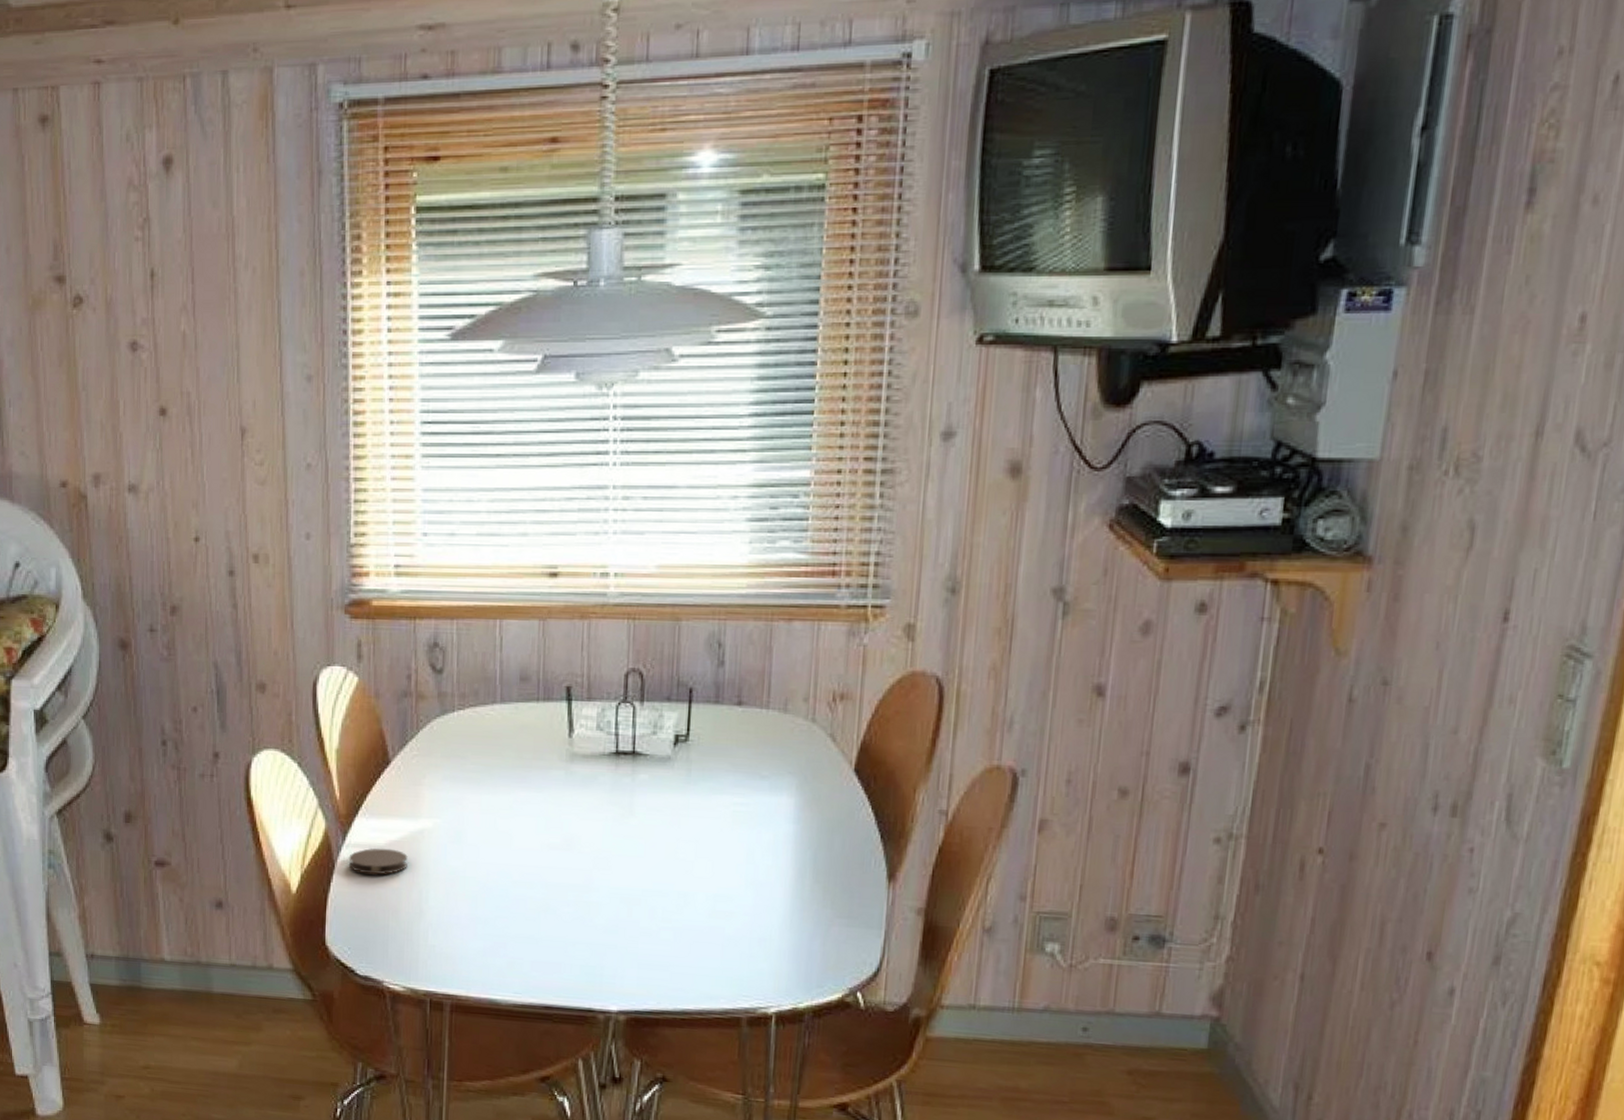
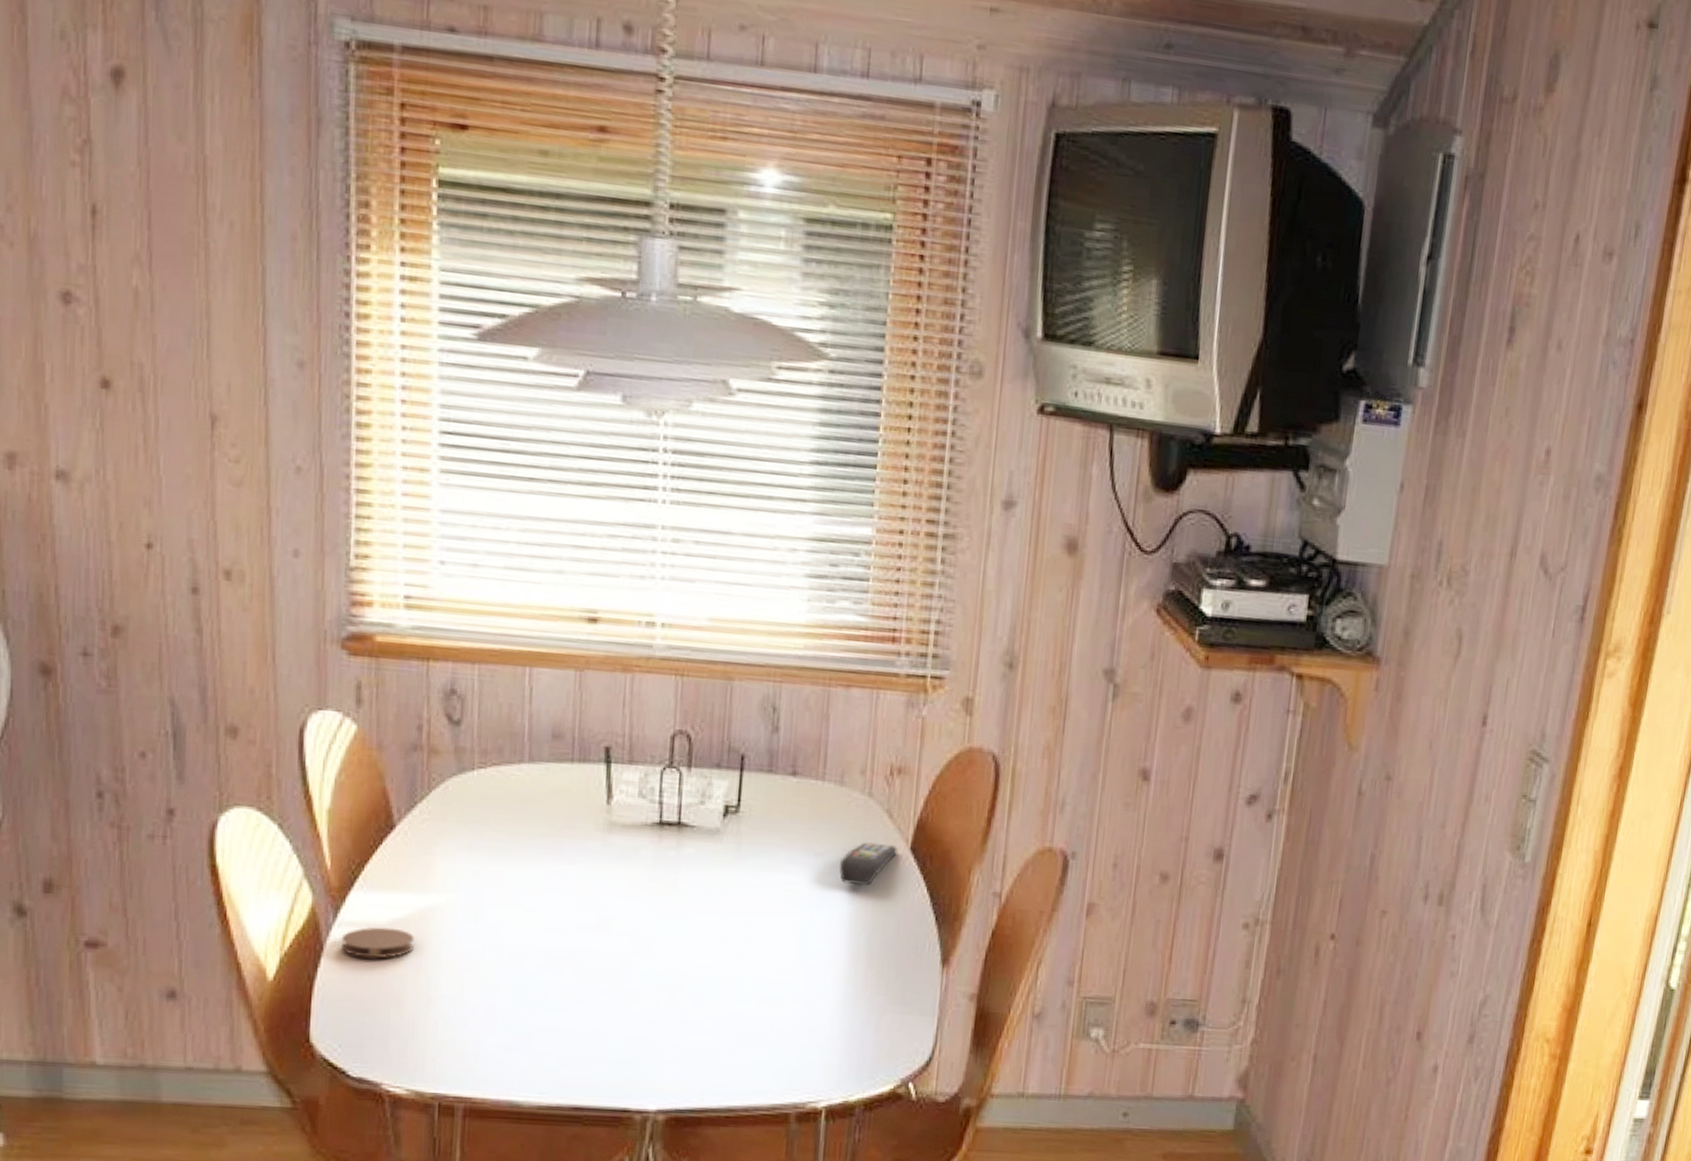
remote control: none [785,765,842,806] -> present [840,842,898,886]

